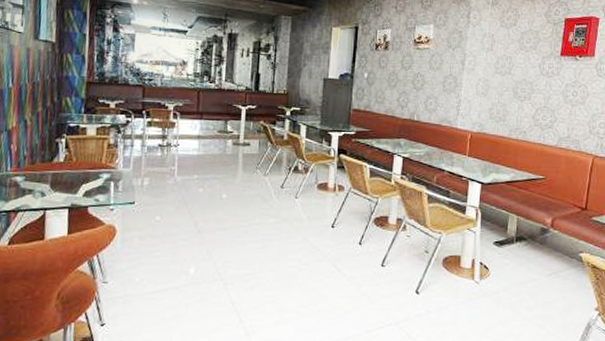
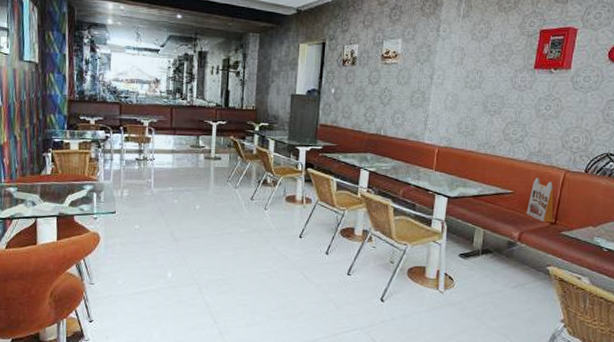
shopping bag: none [557,163,584,209] -> present [526,177,554,223]

